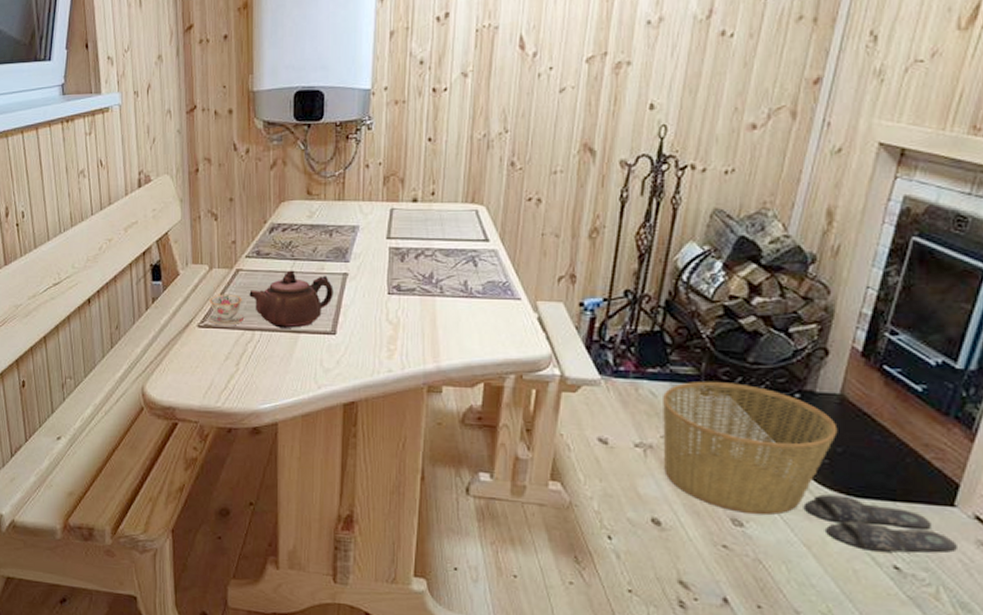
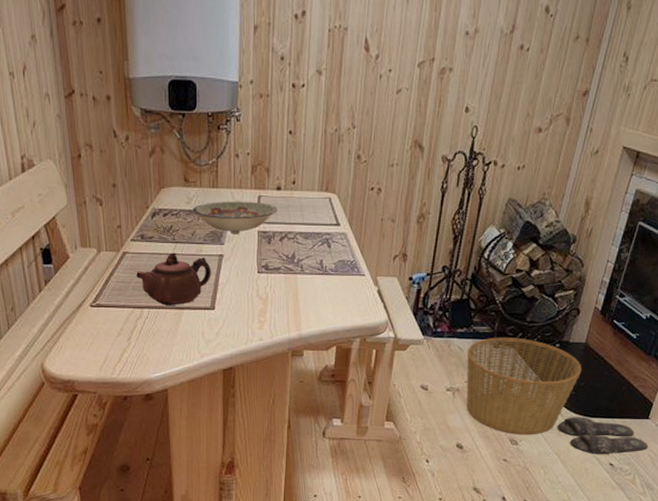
teacup: present [208,294,245,326] -> none [99,275,133,305]
bowl: none [314,214,413,251] -> present [192,201,278,234]

